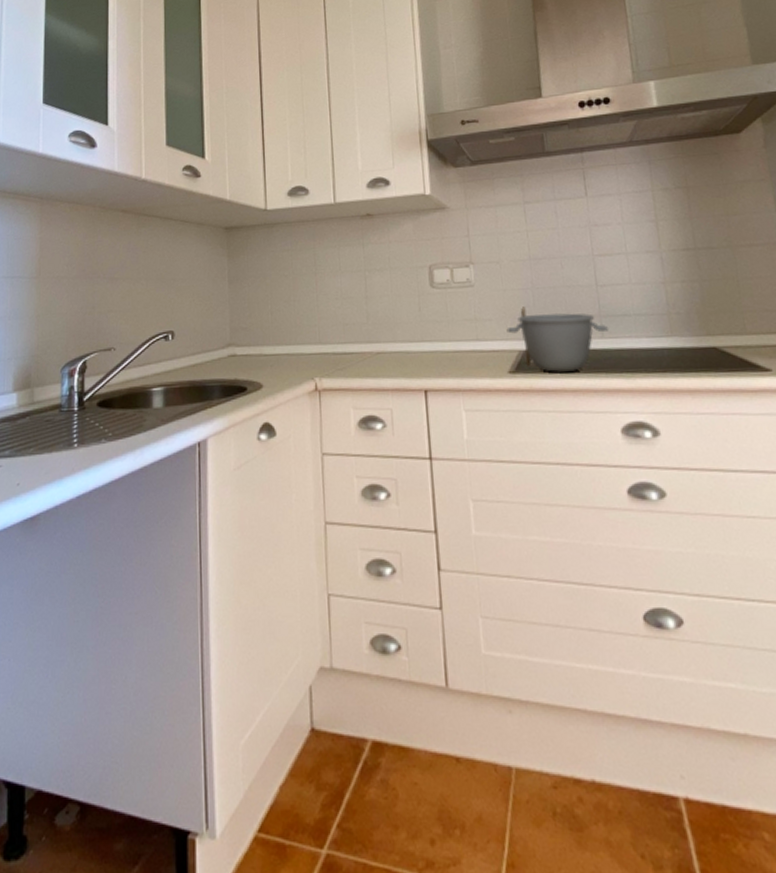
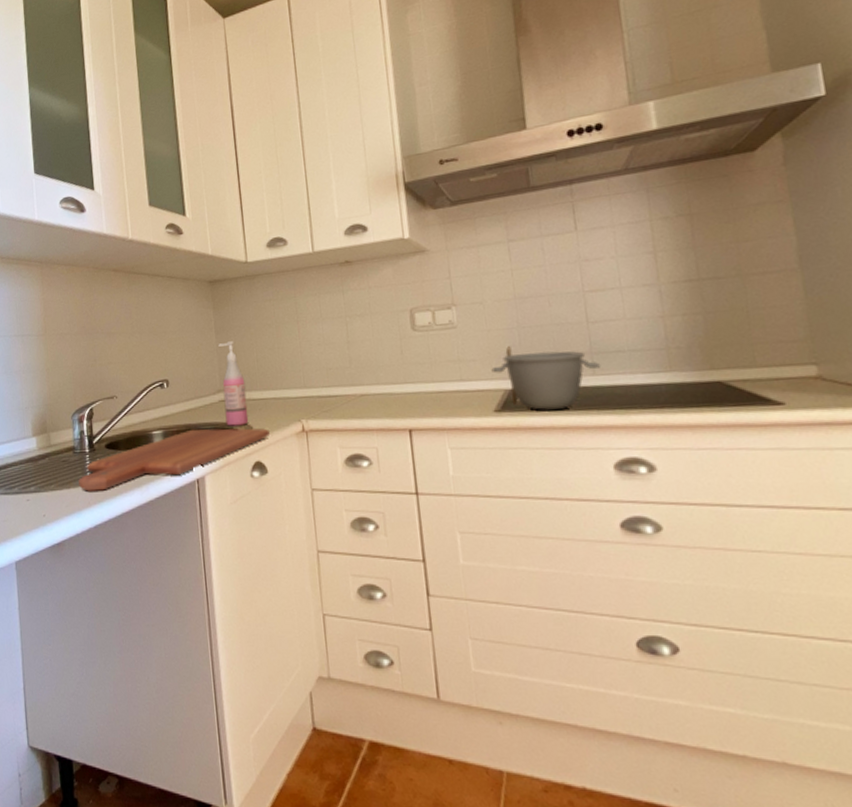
cutting board: none [63,386,282,456] -> present [78,428,271,491]
soap dispenser: none [231,292,259,384] -> present [218,341,249,426]

